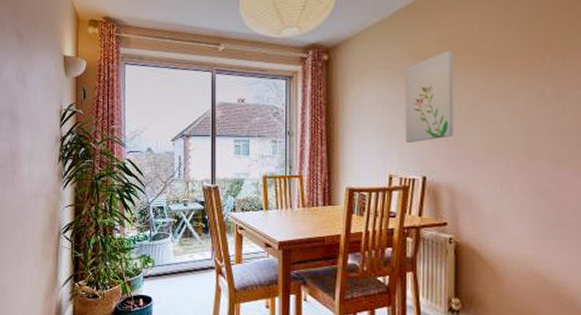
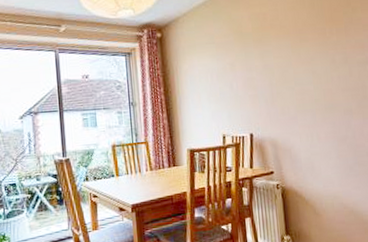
wall art: present [405,51,454,142] -> none [227,27,271,105]

